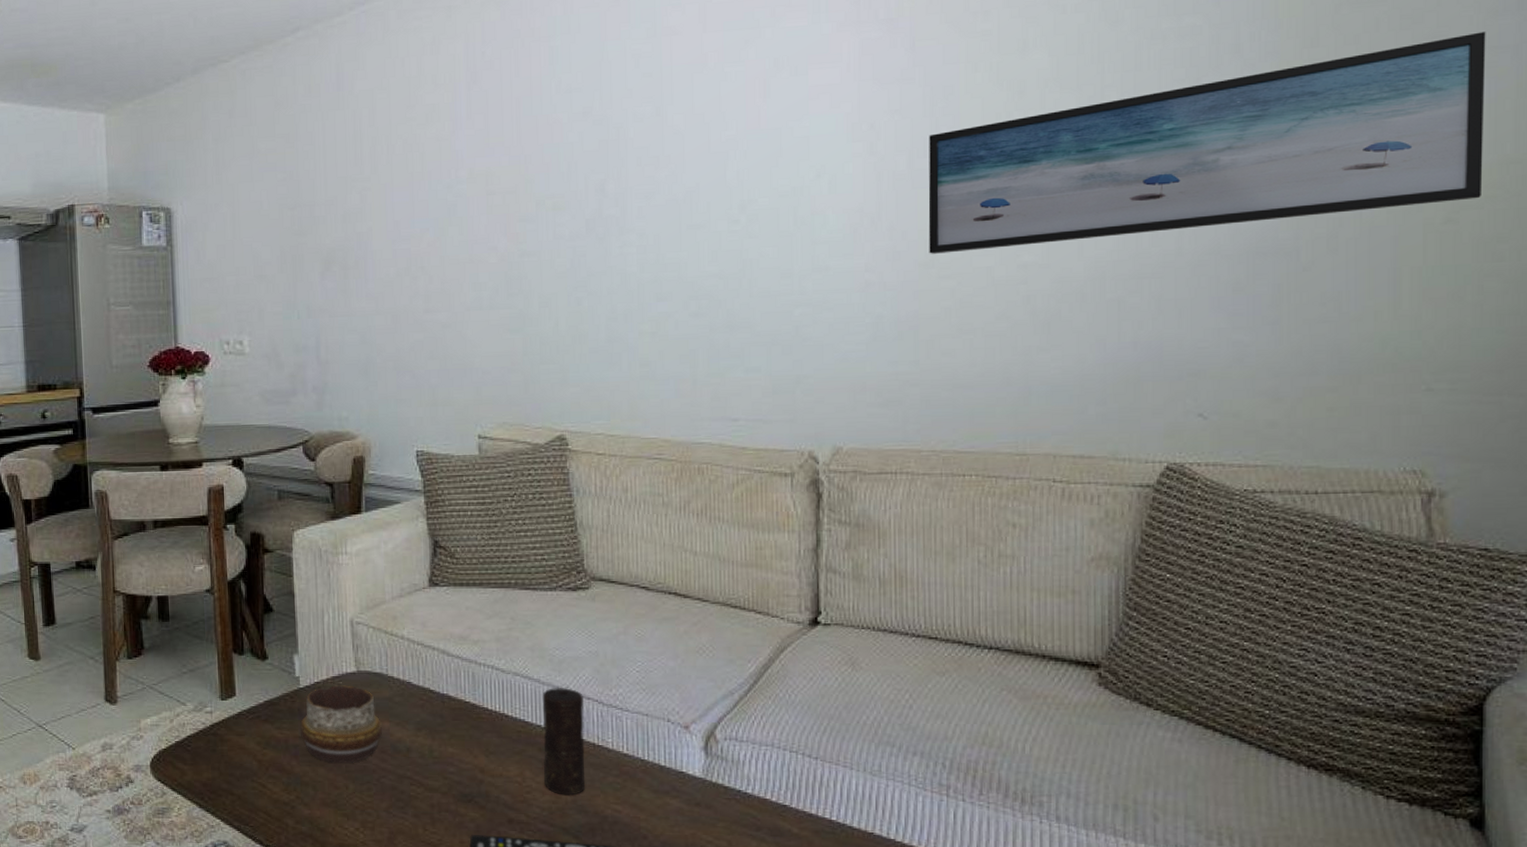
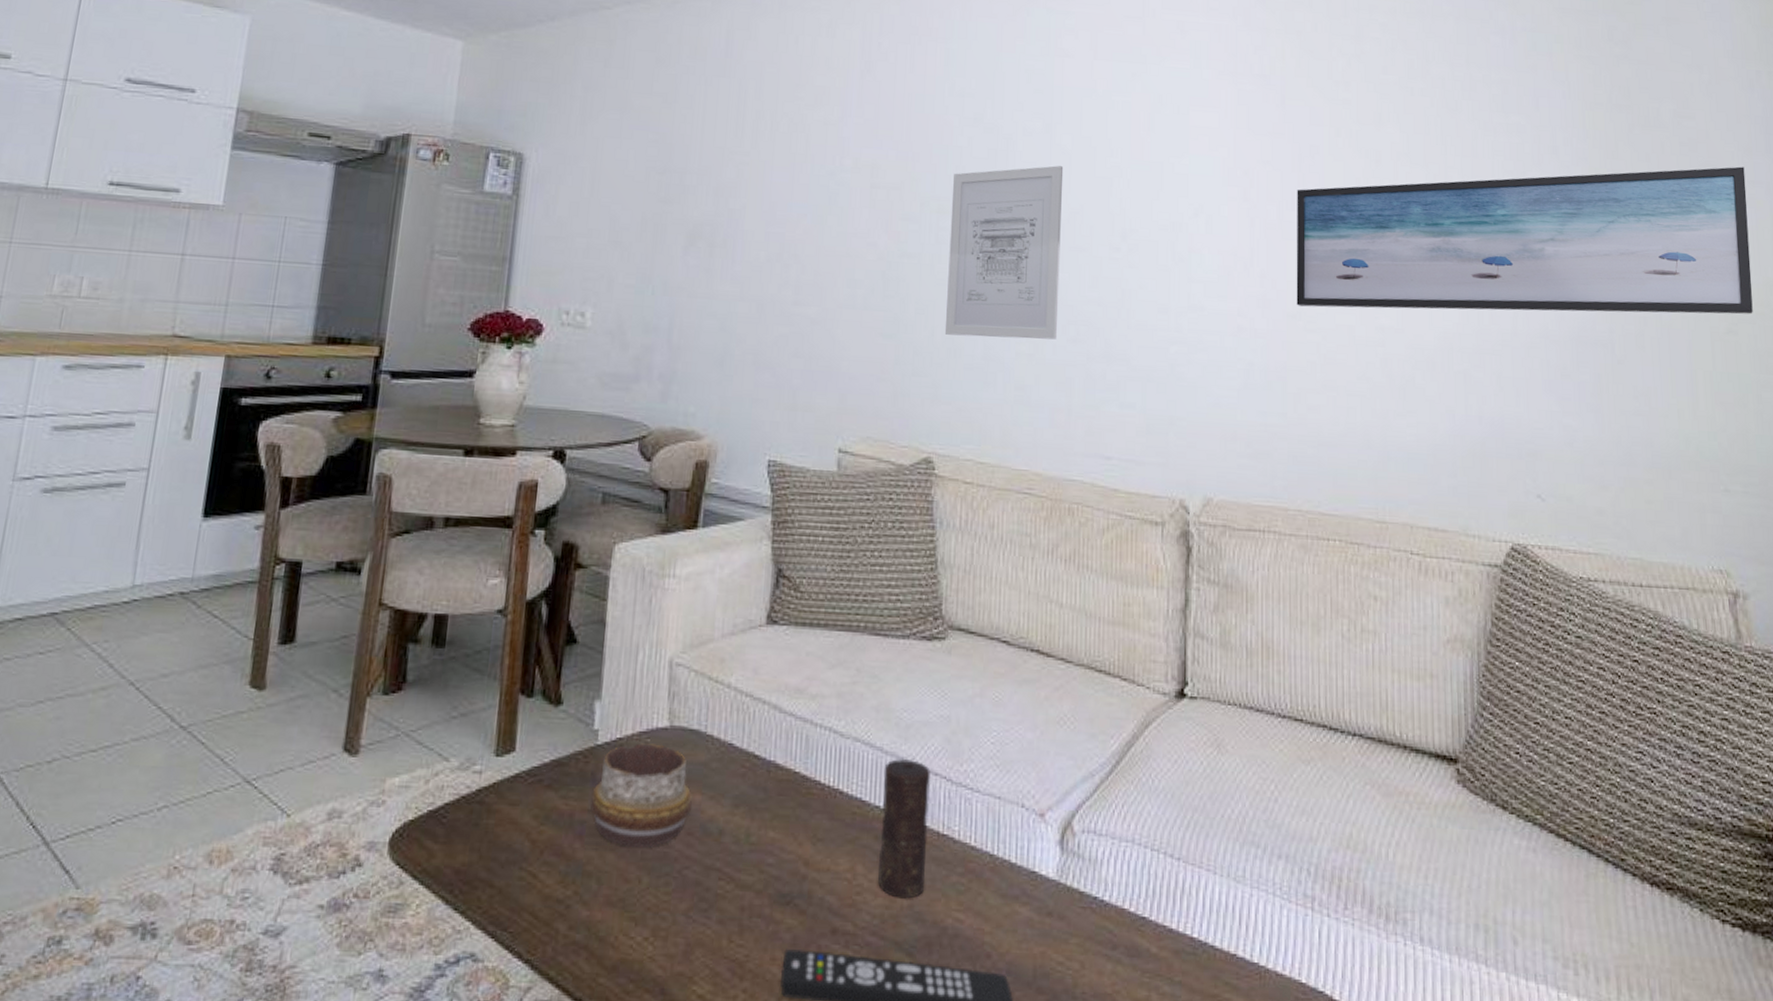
wall art: none [566,147,679,323] -> present [944,166,1064,340]

